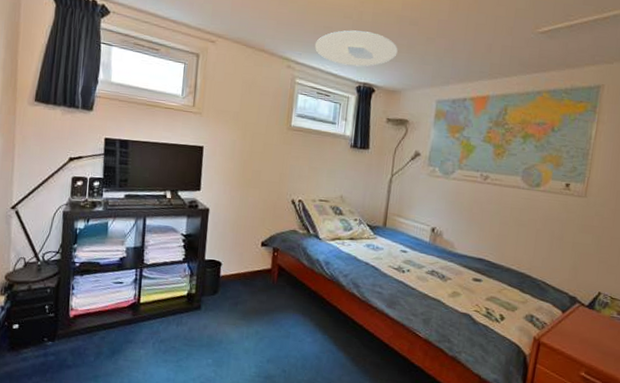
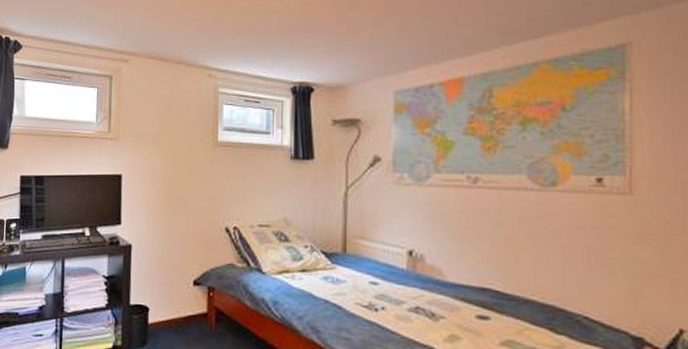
ceiling light: present [315,30,398,67] -> none [238,24,337,65]

